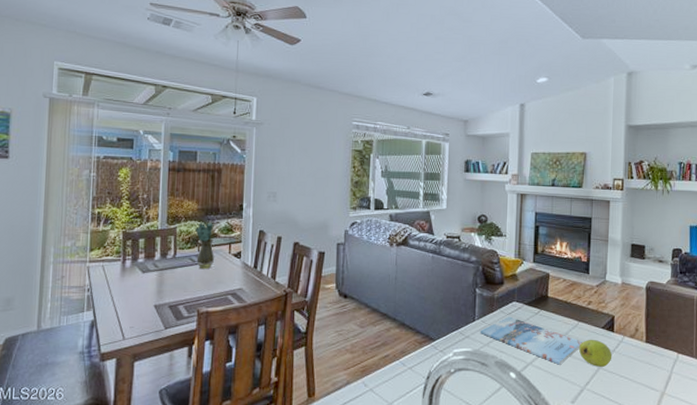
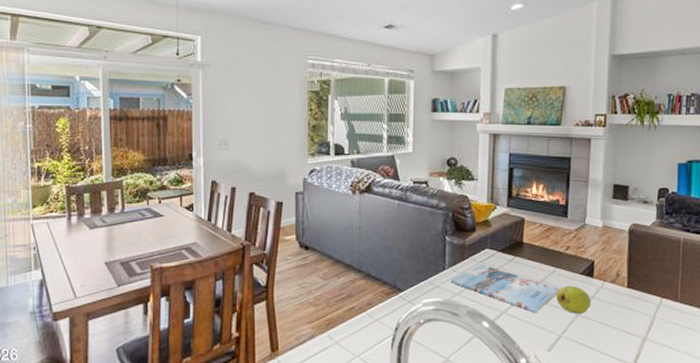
vase: present [194,221,215,270] -> none [142,173,166,224]

